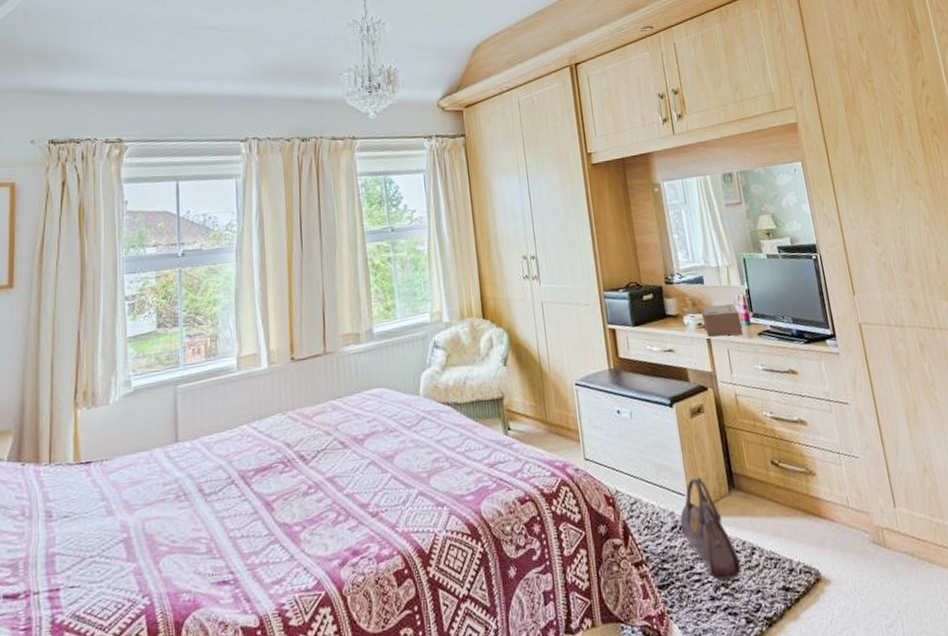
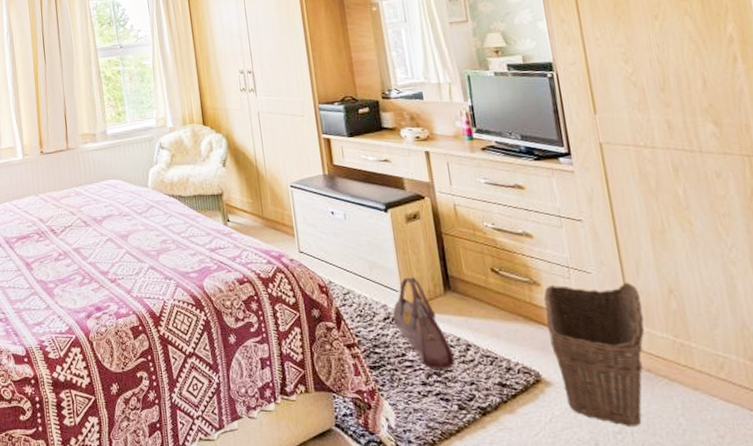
jewelry box: present [701,303,743,338] -> none [419,119,464,151]
wicker basket: none [819,464,909,618] -> present [543,282,645,426]

